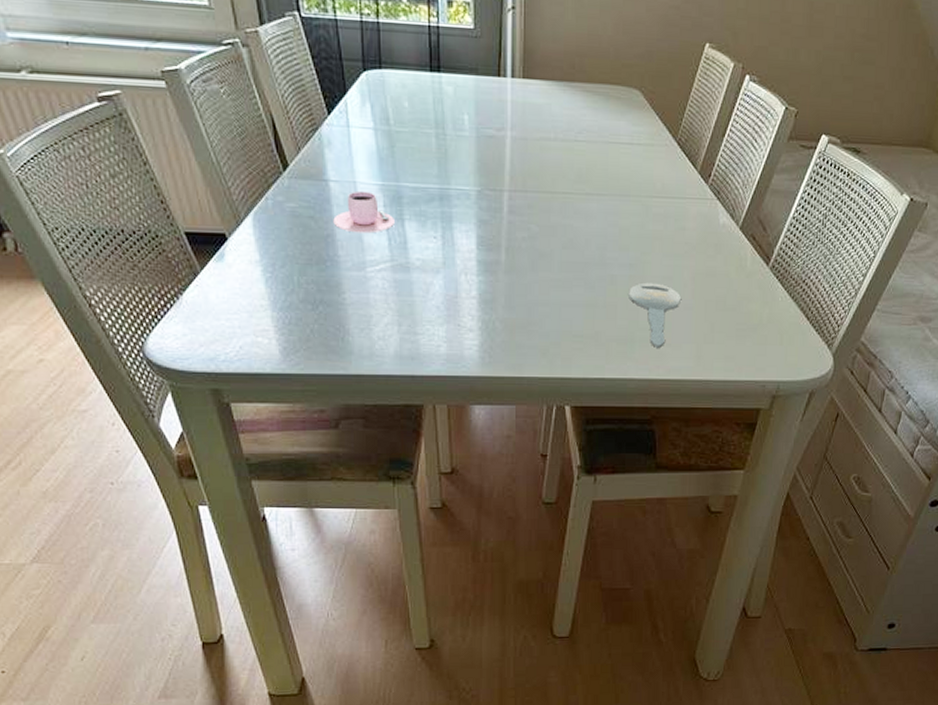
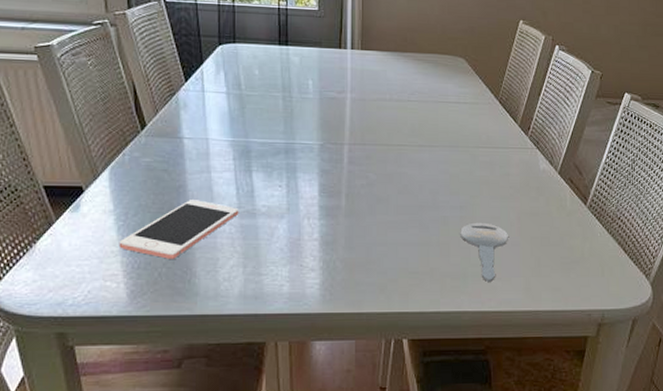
cell phone: none [267,251,392,315] -> present [118,200,239,259]
teacup: present [333,190,394,234] -> none [185,146,243,184]

